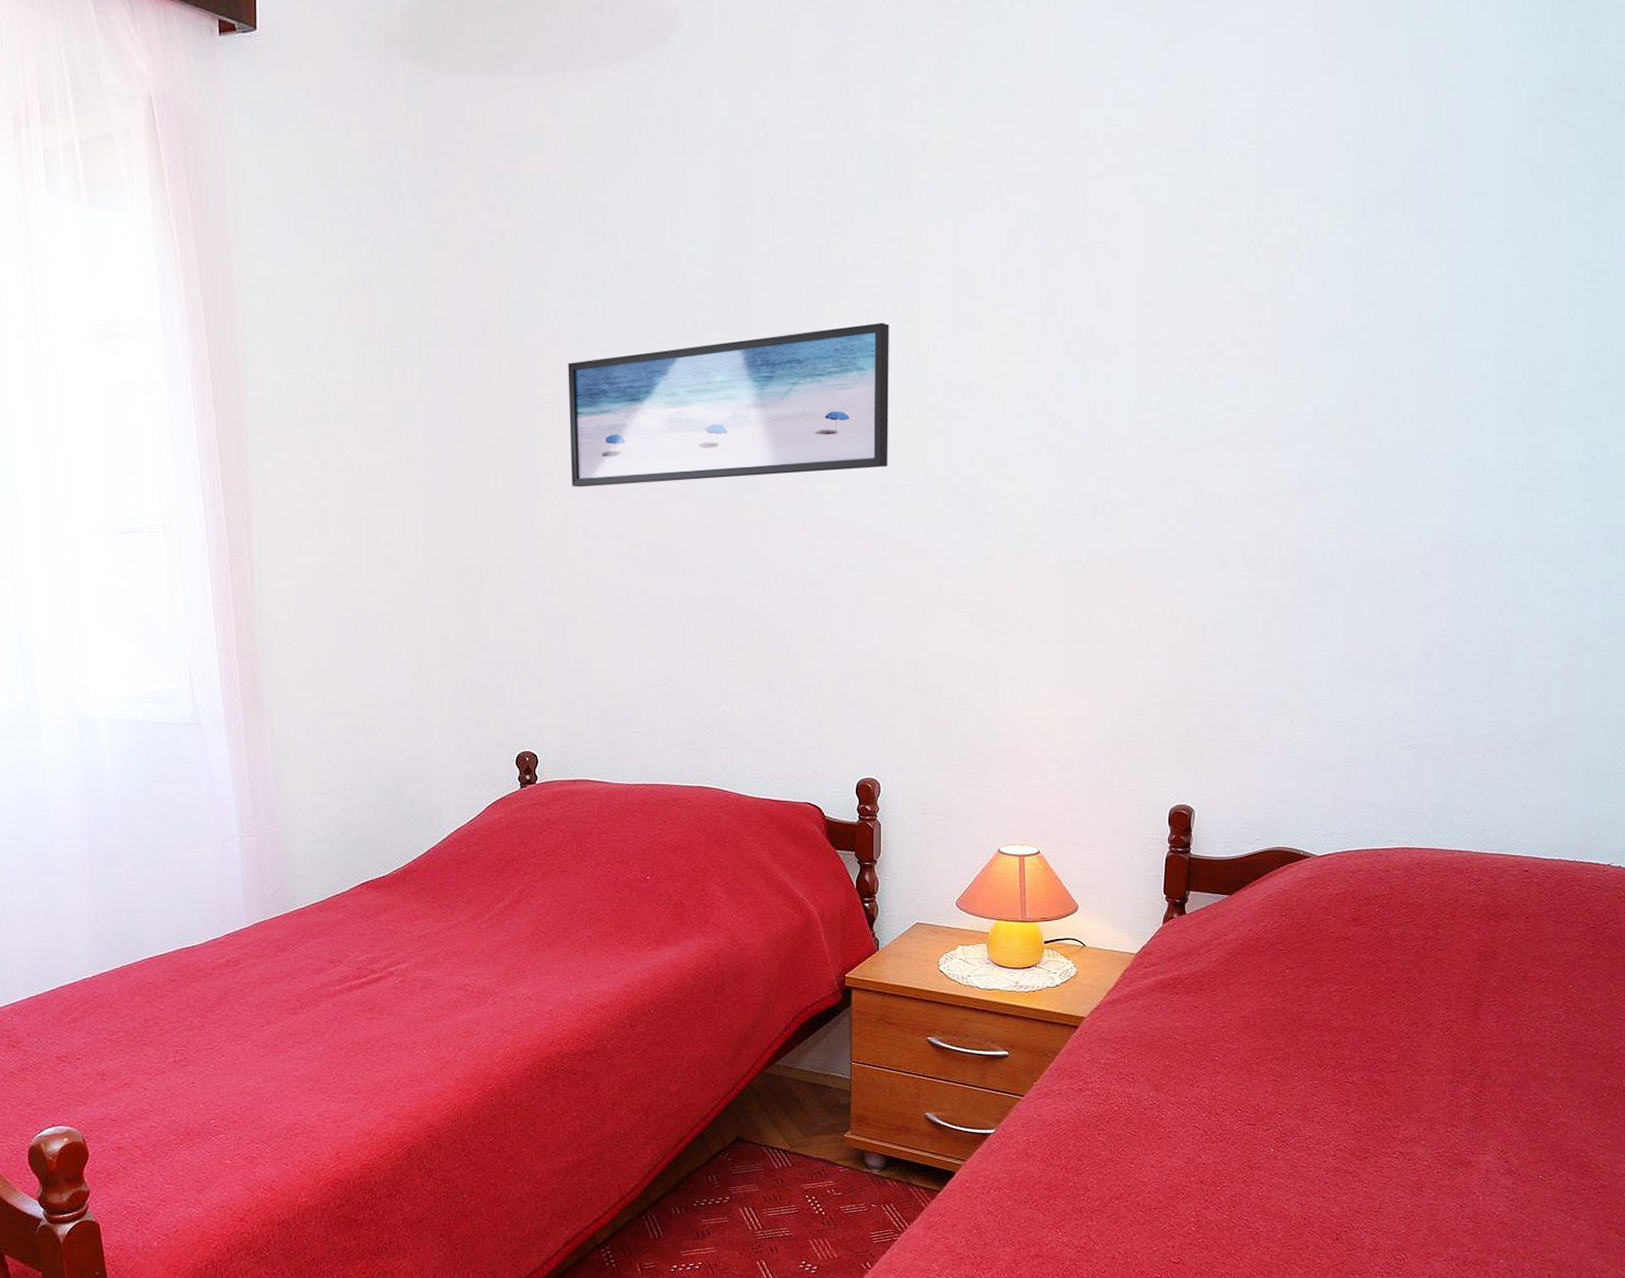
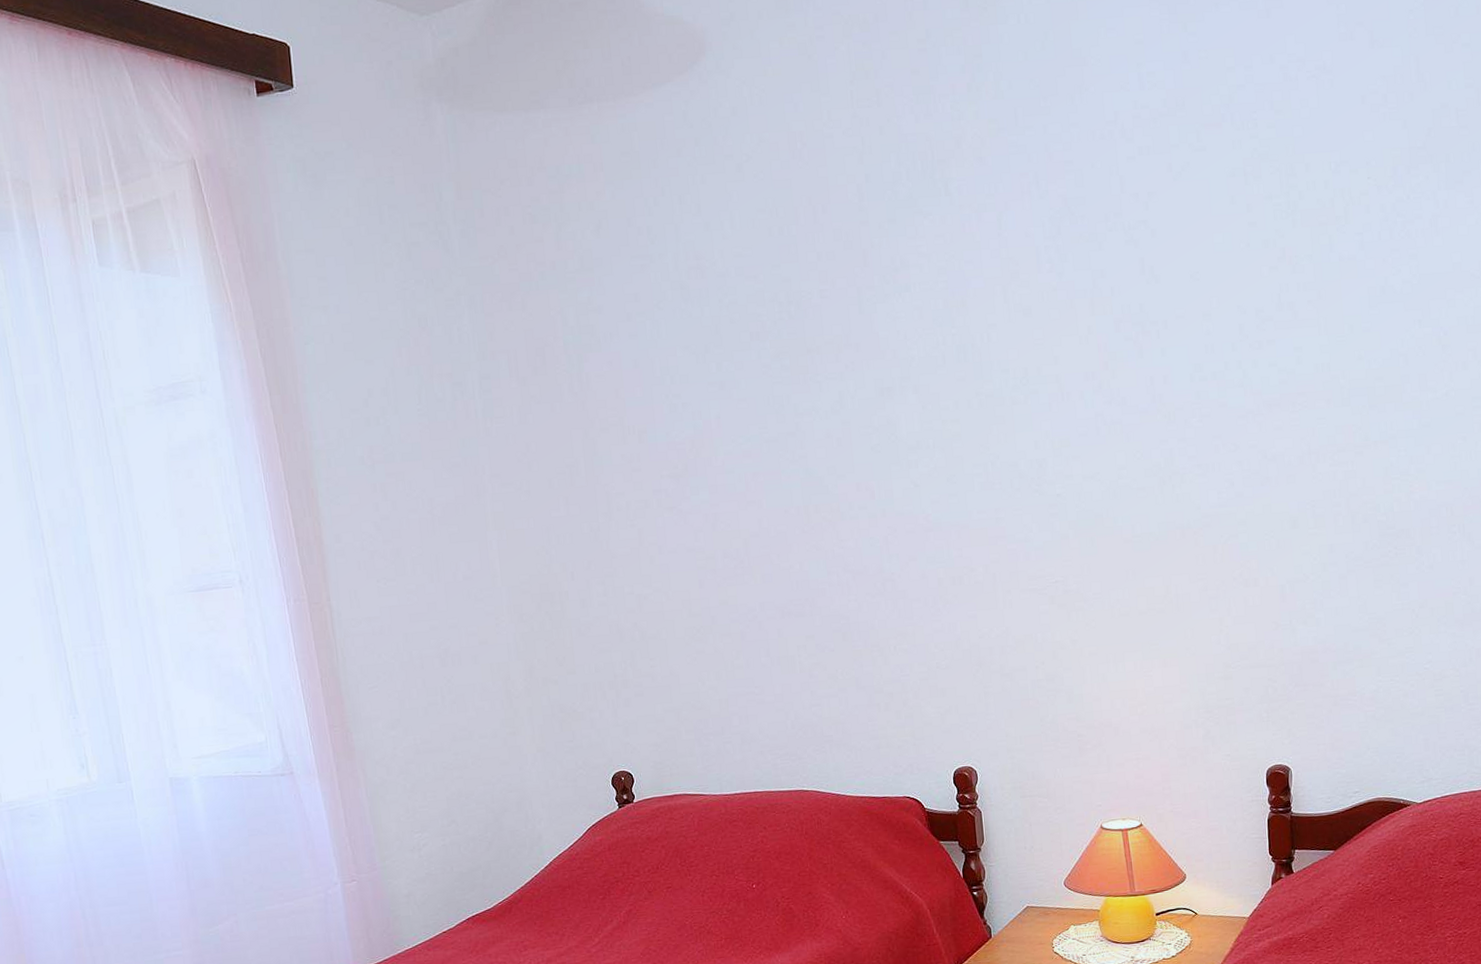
wall art: present [568,322,889,487] -> none [628,317,954,506]

